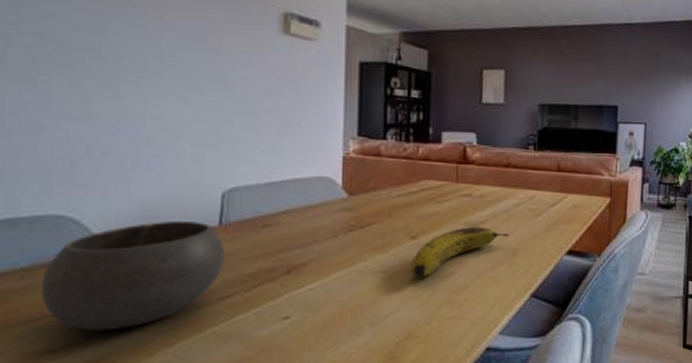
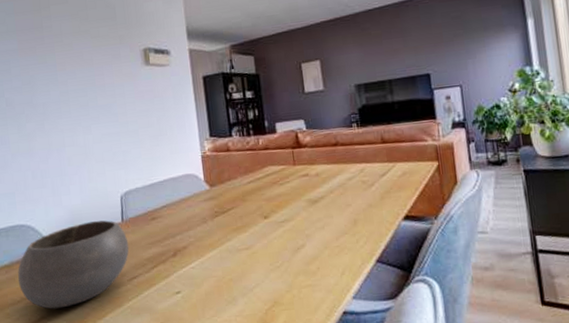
fruit: present [410,227,509,278] -> none [267,202,347,252]

